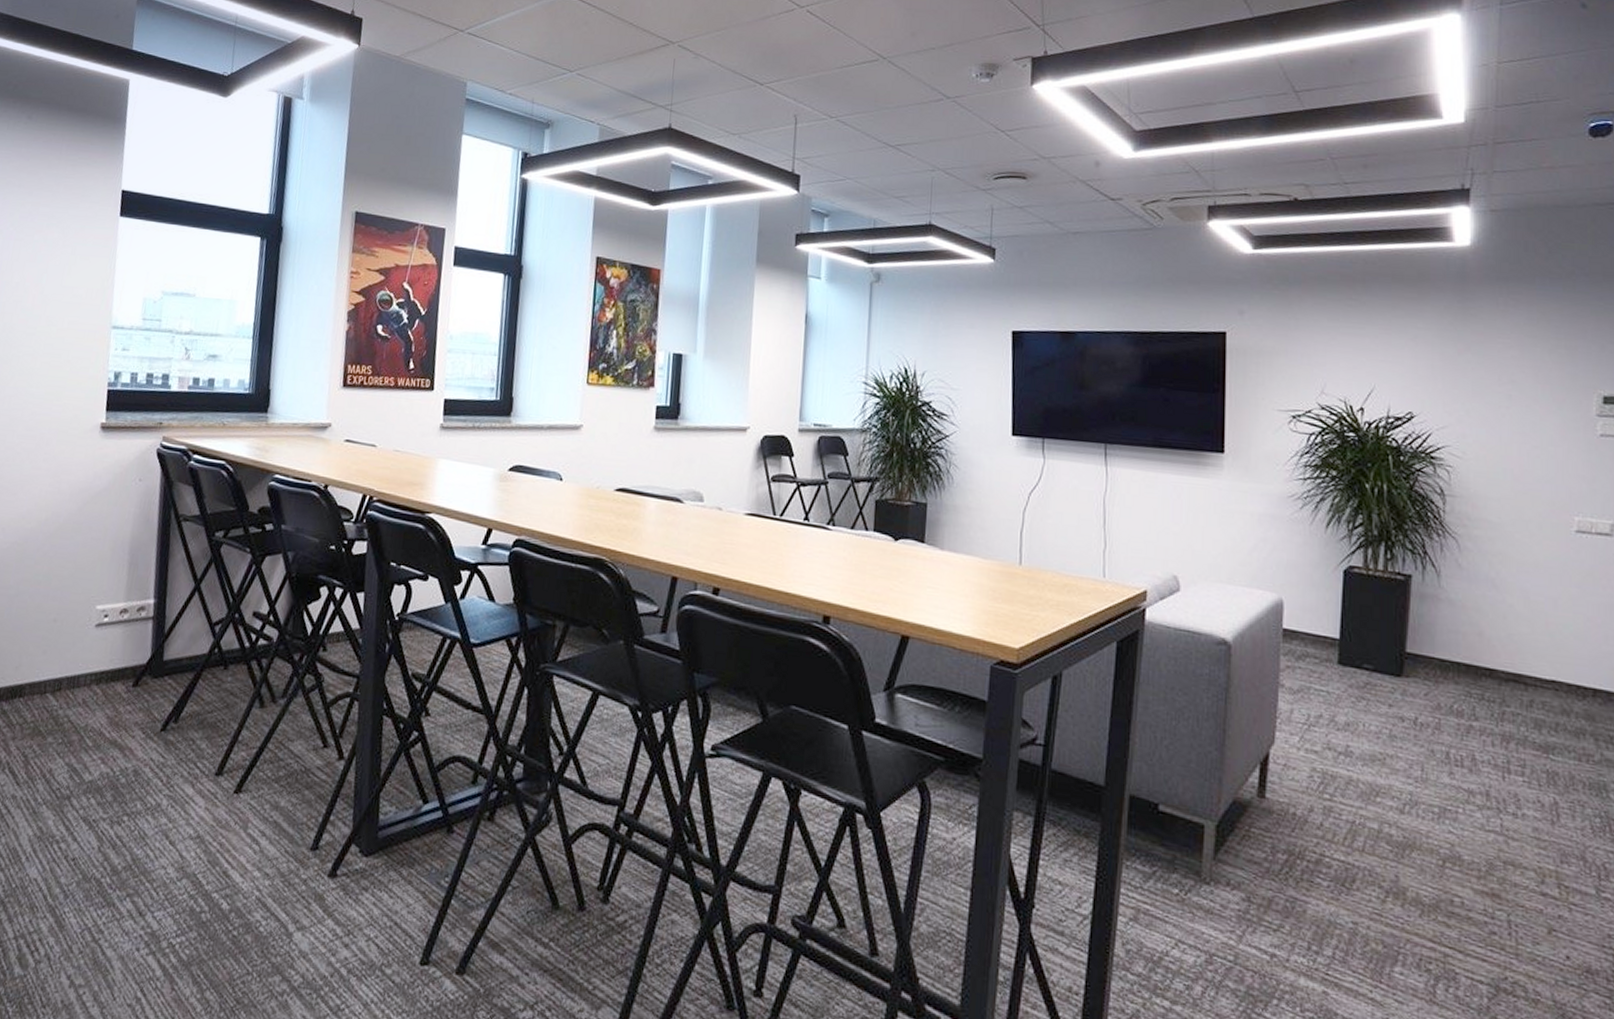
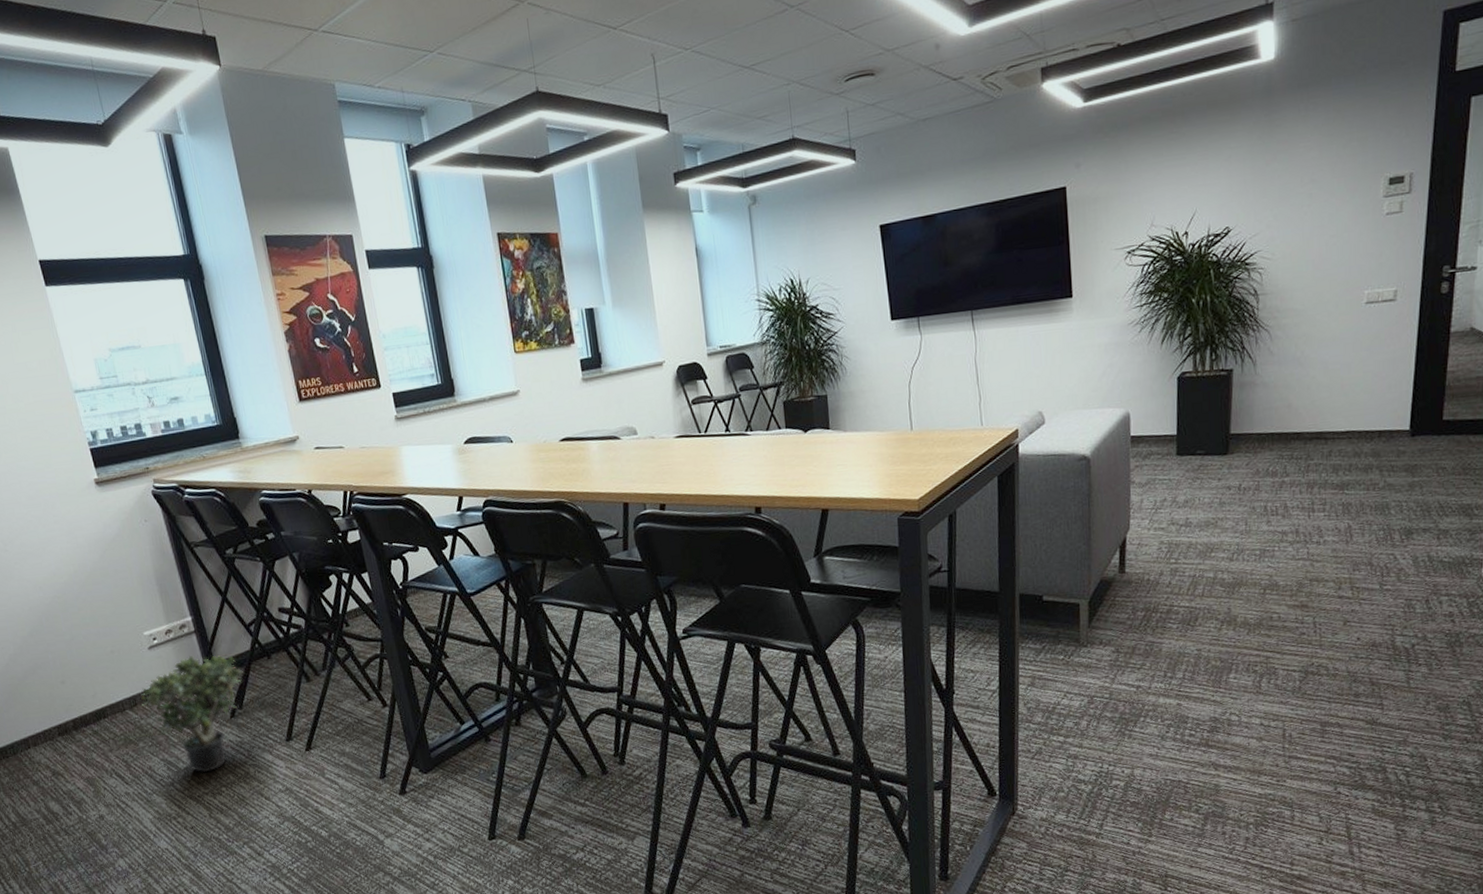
potted plant: none [65,645,192,794] -> present [140,655,243,773]

